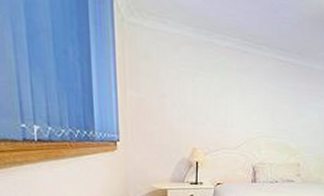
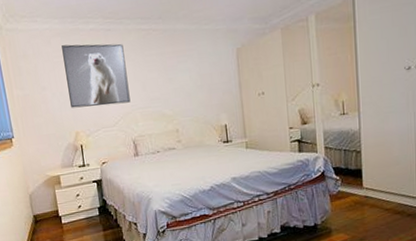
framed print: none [191,55,258,129] -> present [62,43,131,108]

